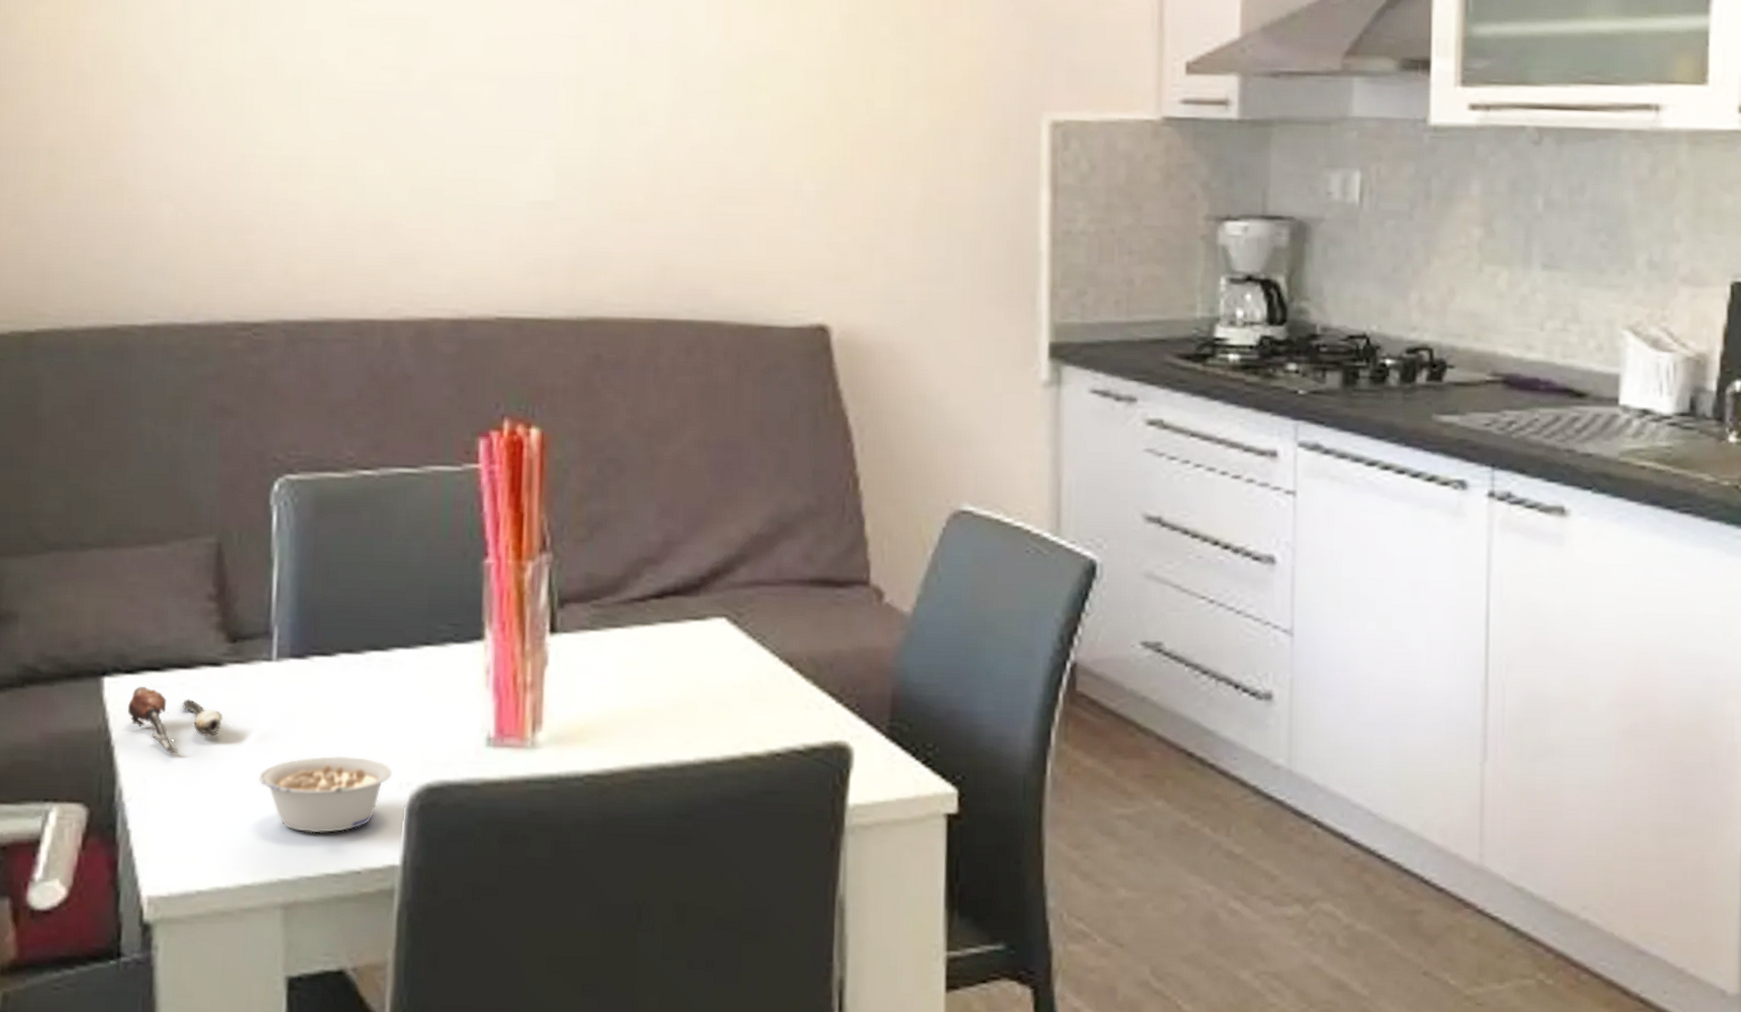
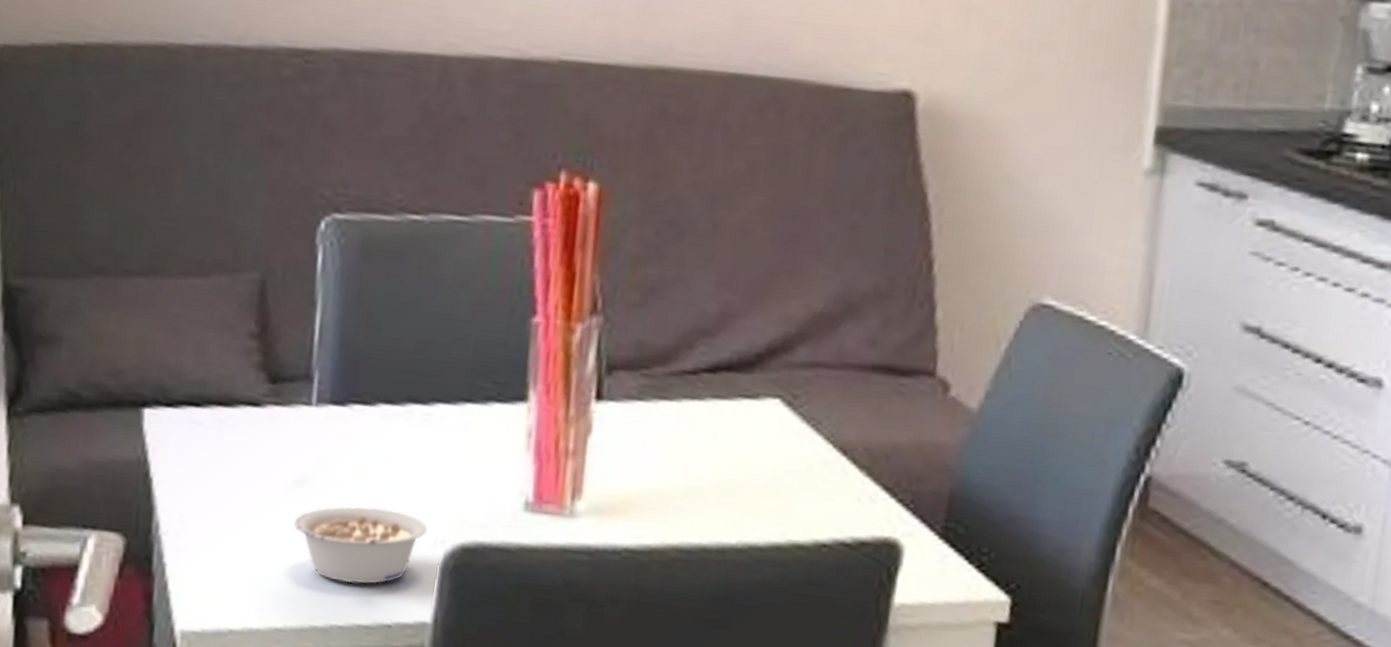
spoon: present [127,687,223,754] -> none [166,421,261,491]

